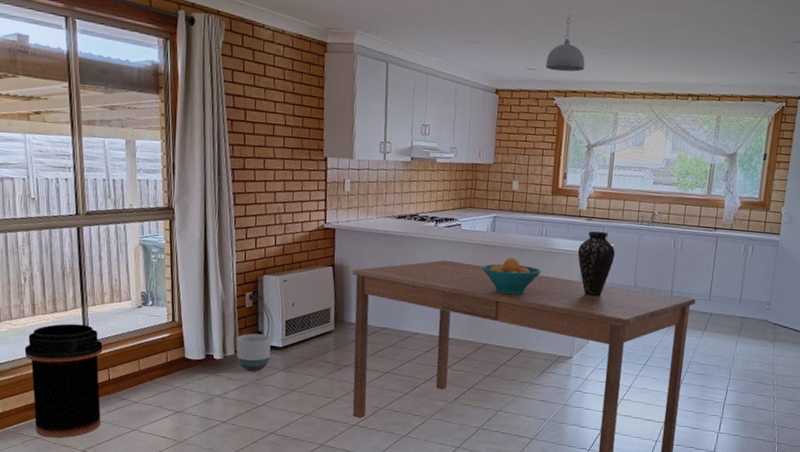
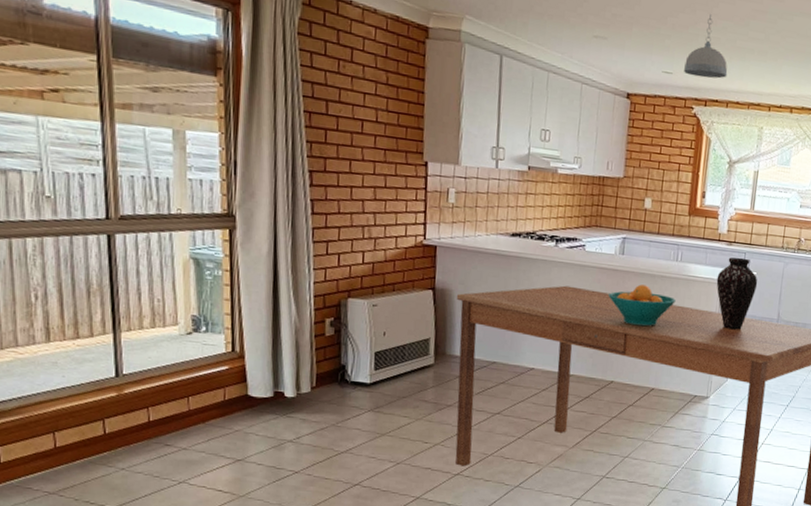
trash can: present [24,323,103,438] -> none [35,352,141,494]
planter: present [236,333,271,371] -> none [313,367,357,412]

